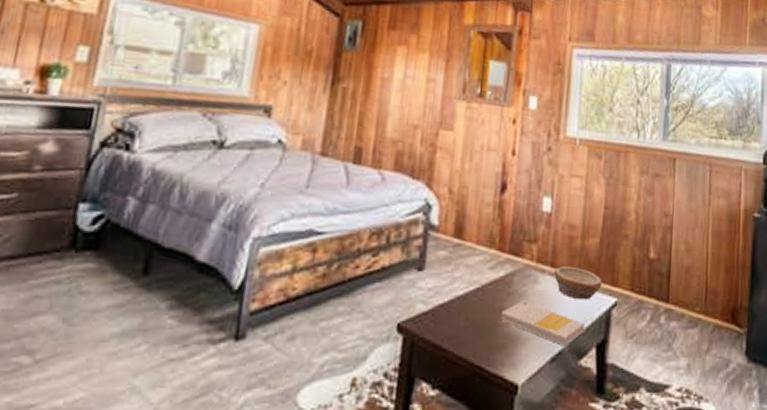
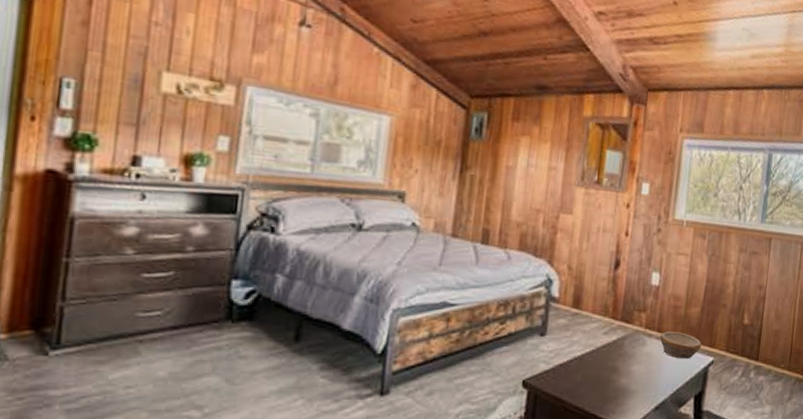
book: present [500,301,584,347] -> none [612,360,685,397]

